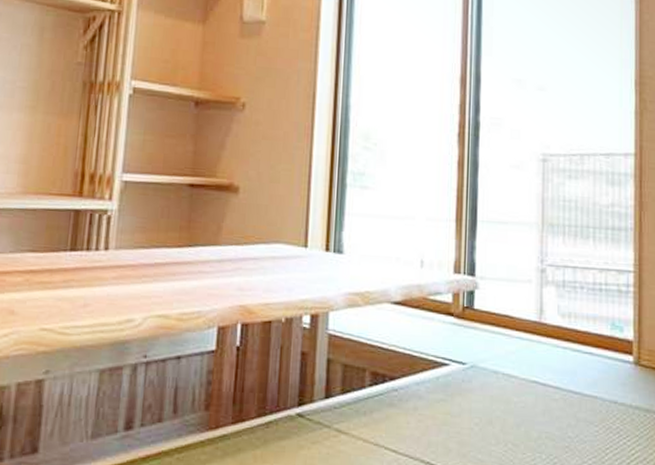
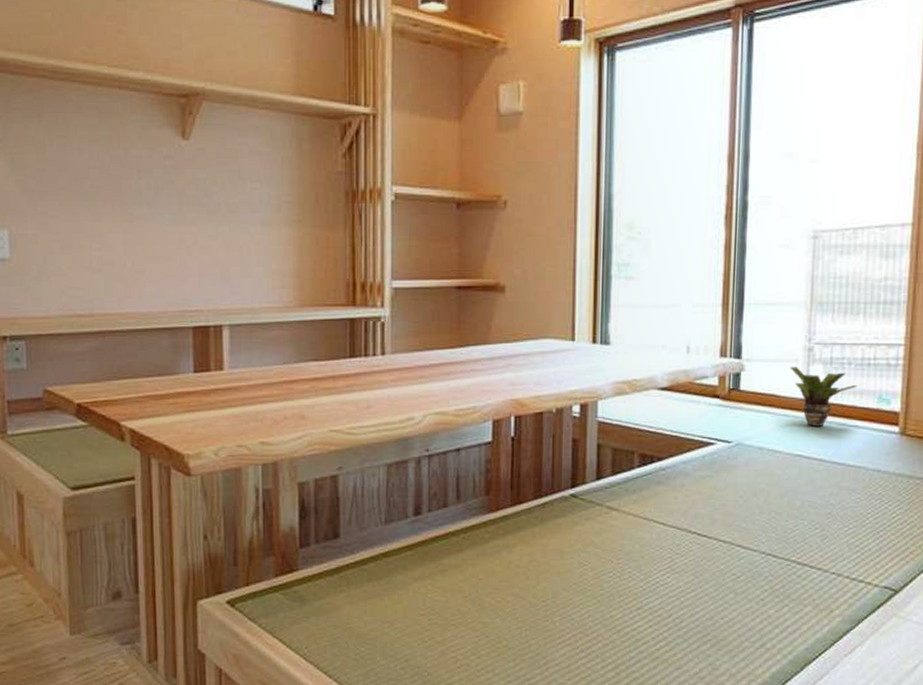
potted plant: none [523,287,591,352] -> present [790,367,858,427]

